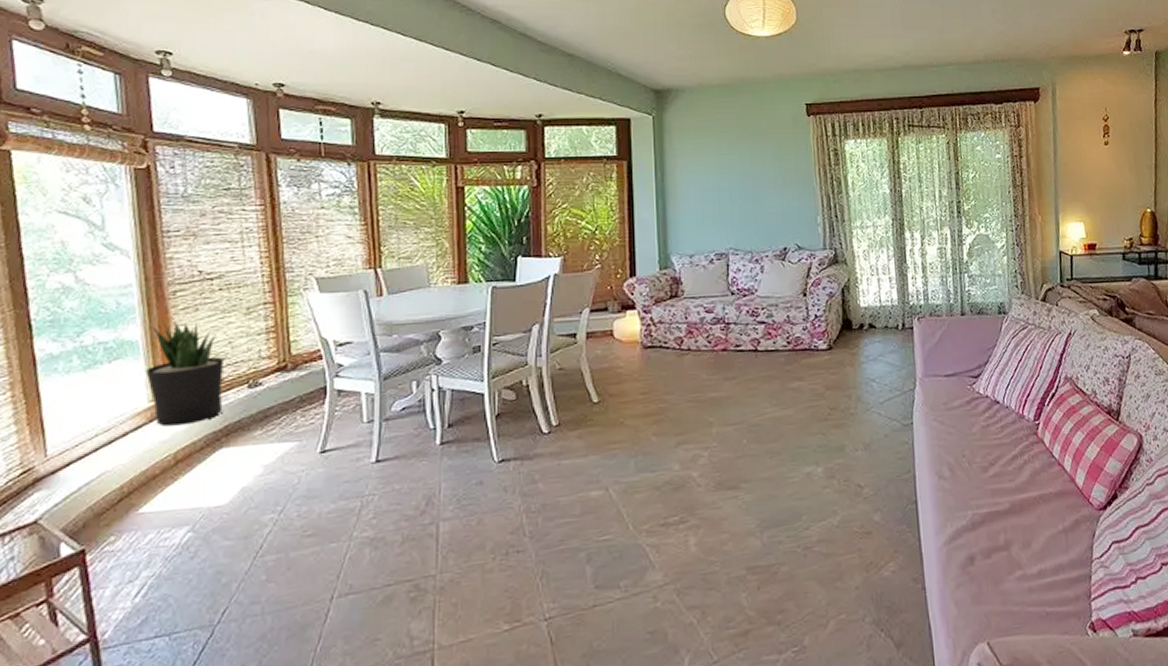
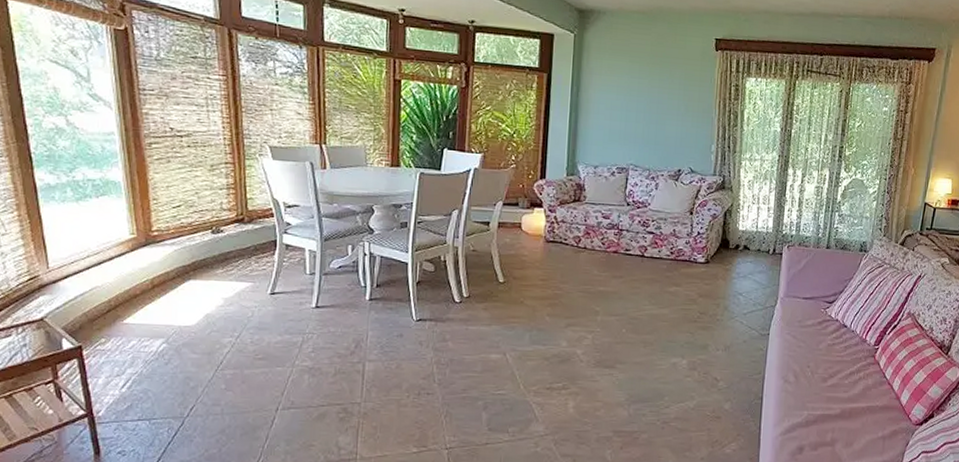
planter: present [146,319,224,427] -> none [127,166,191,257]

